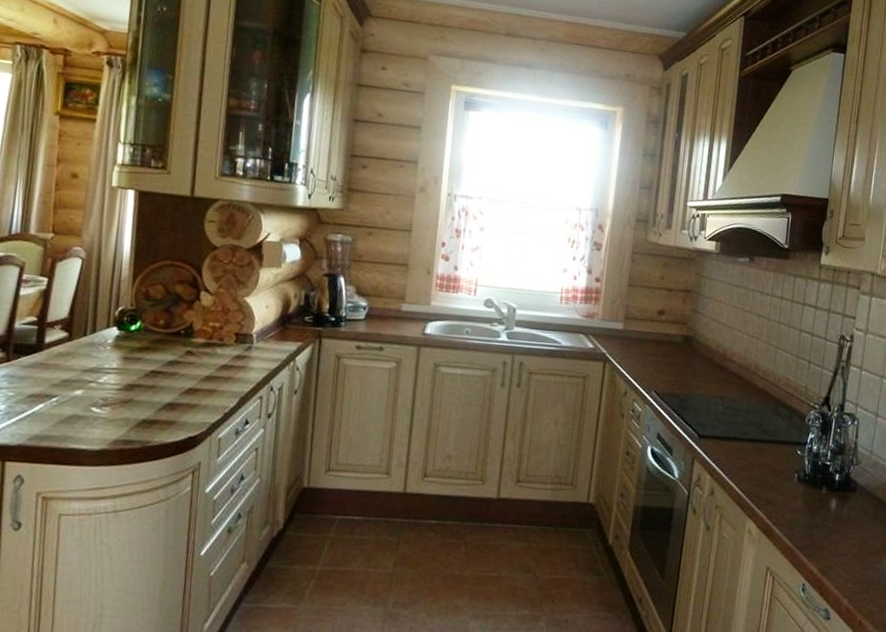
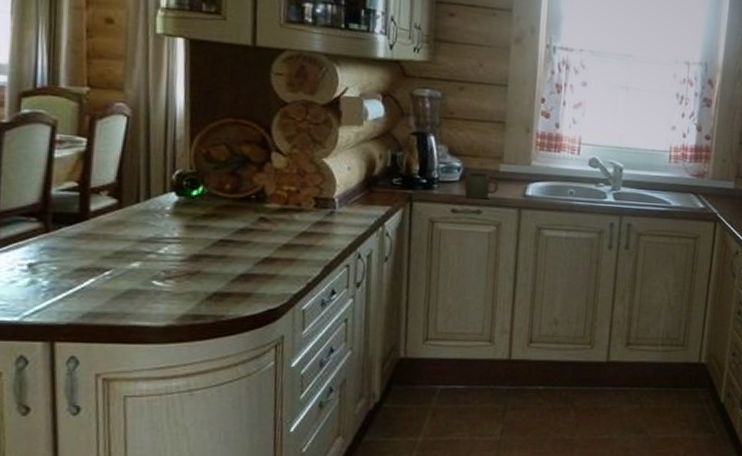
mug: none [369,311,401,338] -> present [464,172,499,201]

